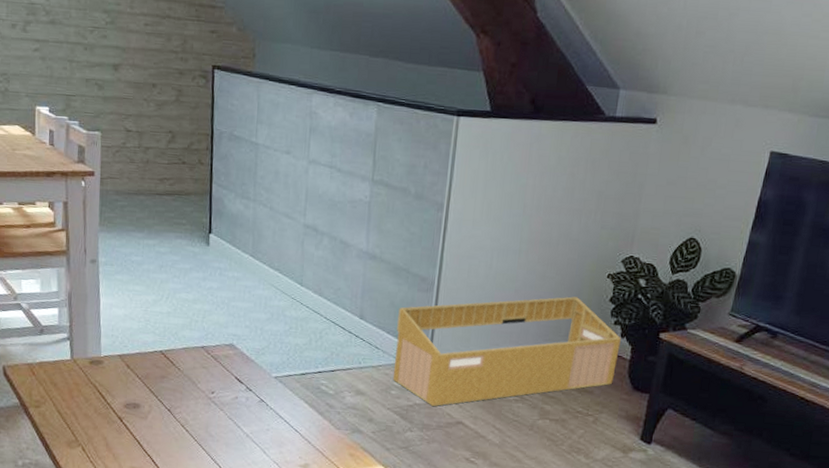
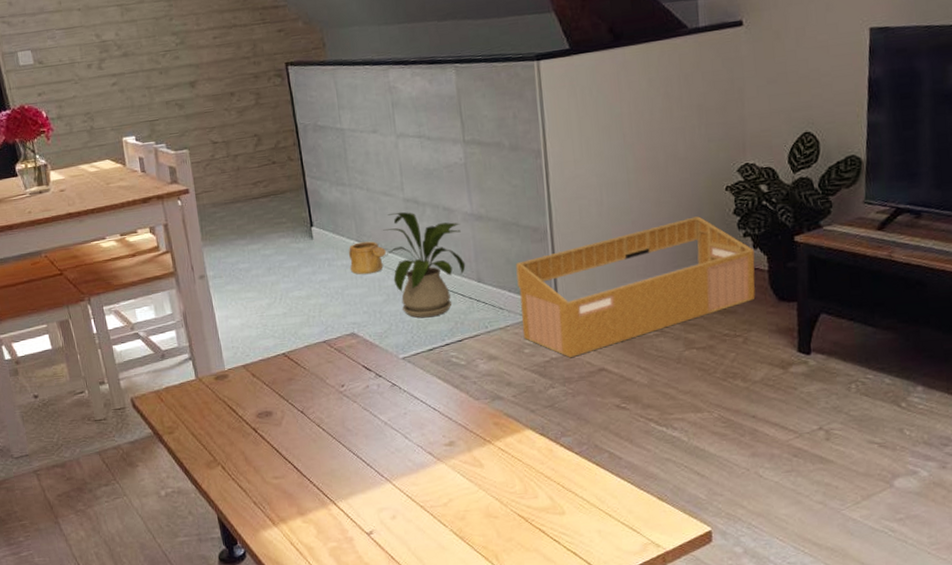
watering can: none [240,258,278,291] -> present [348,241,387,275]
house plant: none [272,235,354,344] -> present [381,211,466,318]

